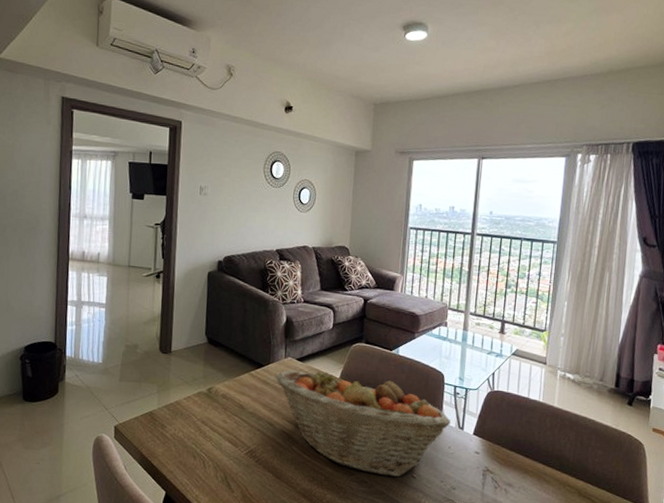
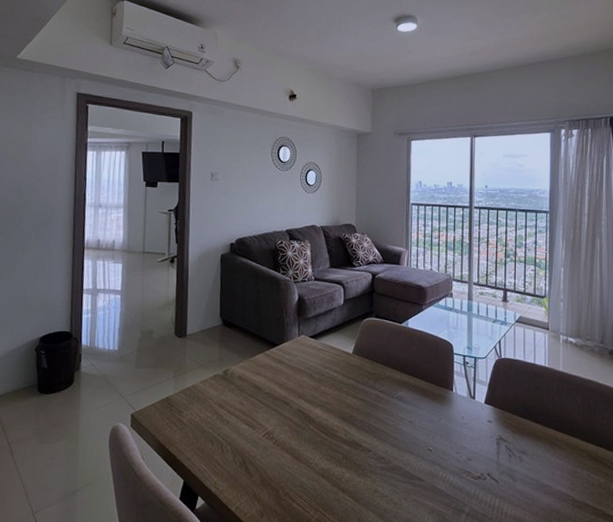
fruit basket: present [276,370,451,477] -> none [290,347,462,451]

